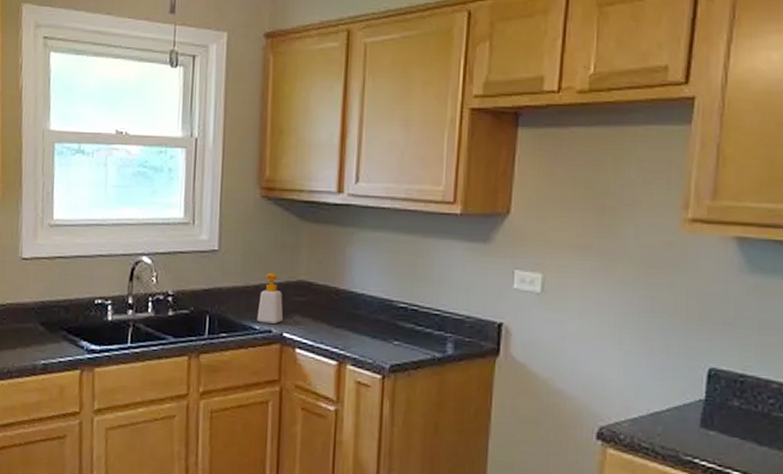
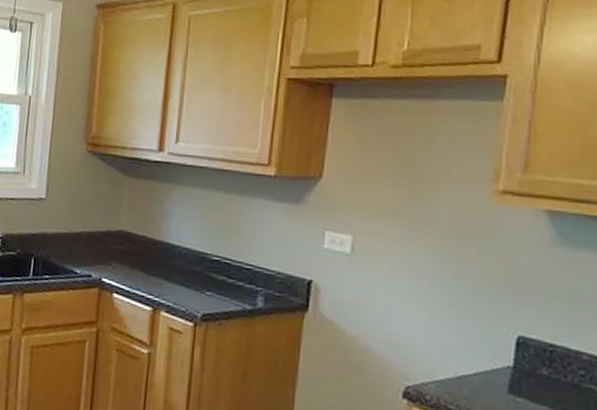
soap bottle: present [257,273,283,324] -> none [78,222,103,269]

